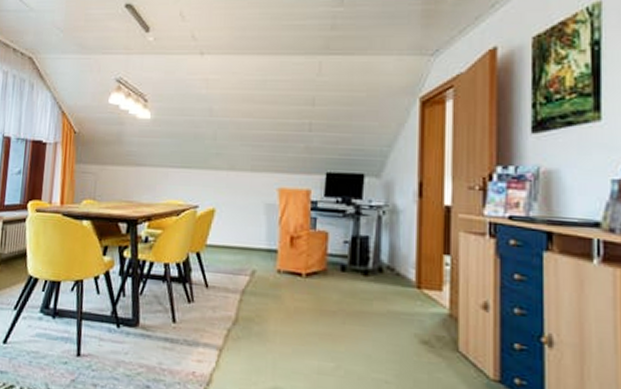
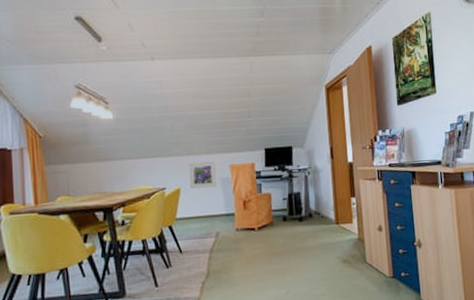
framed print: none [227,180,260,214] -> present [189,161,216,189]

